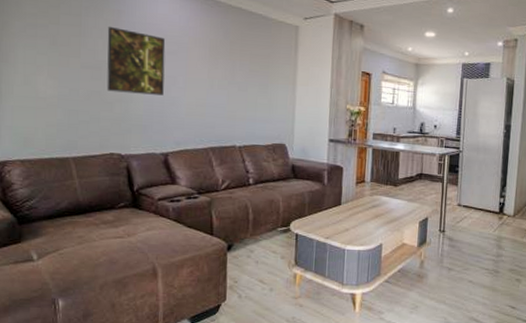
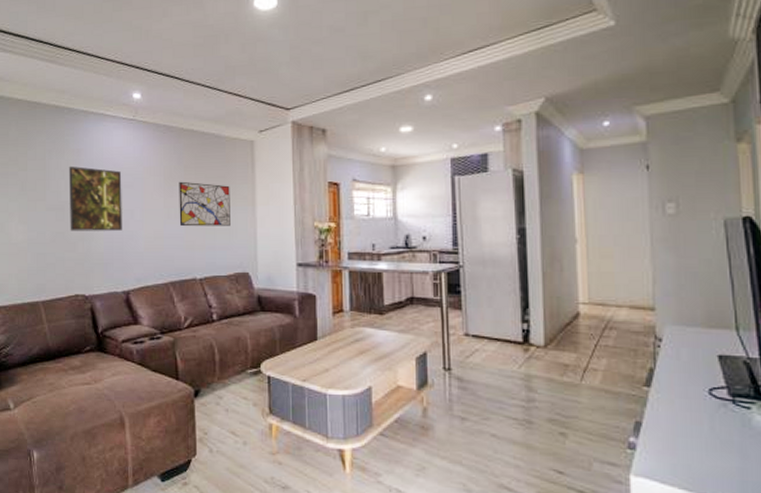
wall art: none [222,55,273,101] -> present [179,181,230,227]

